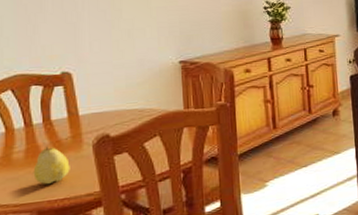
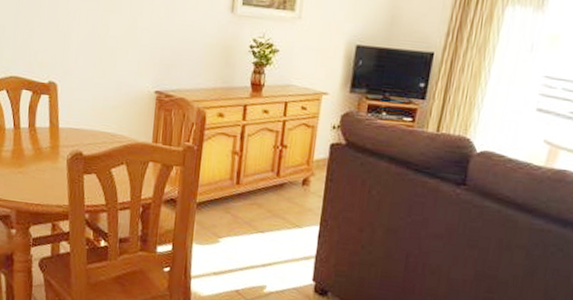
fruit: present [33,146,70,185] -> none [16,151,46,188]

